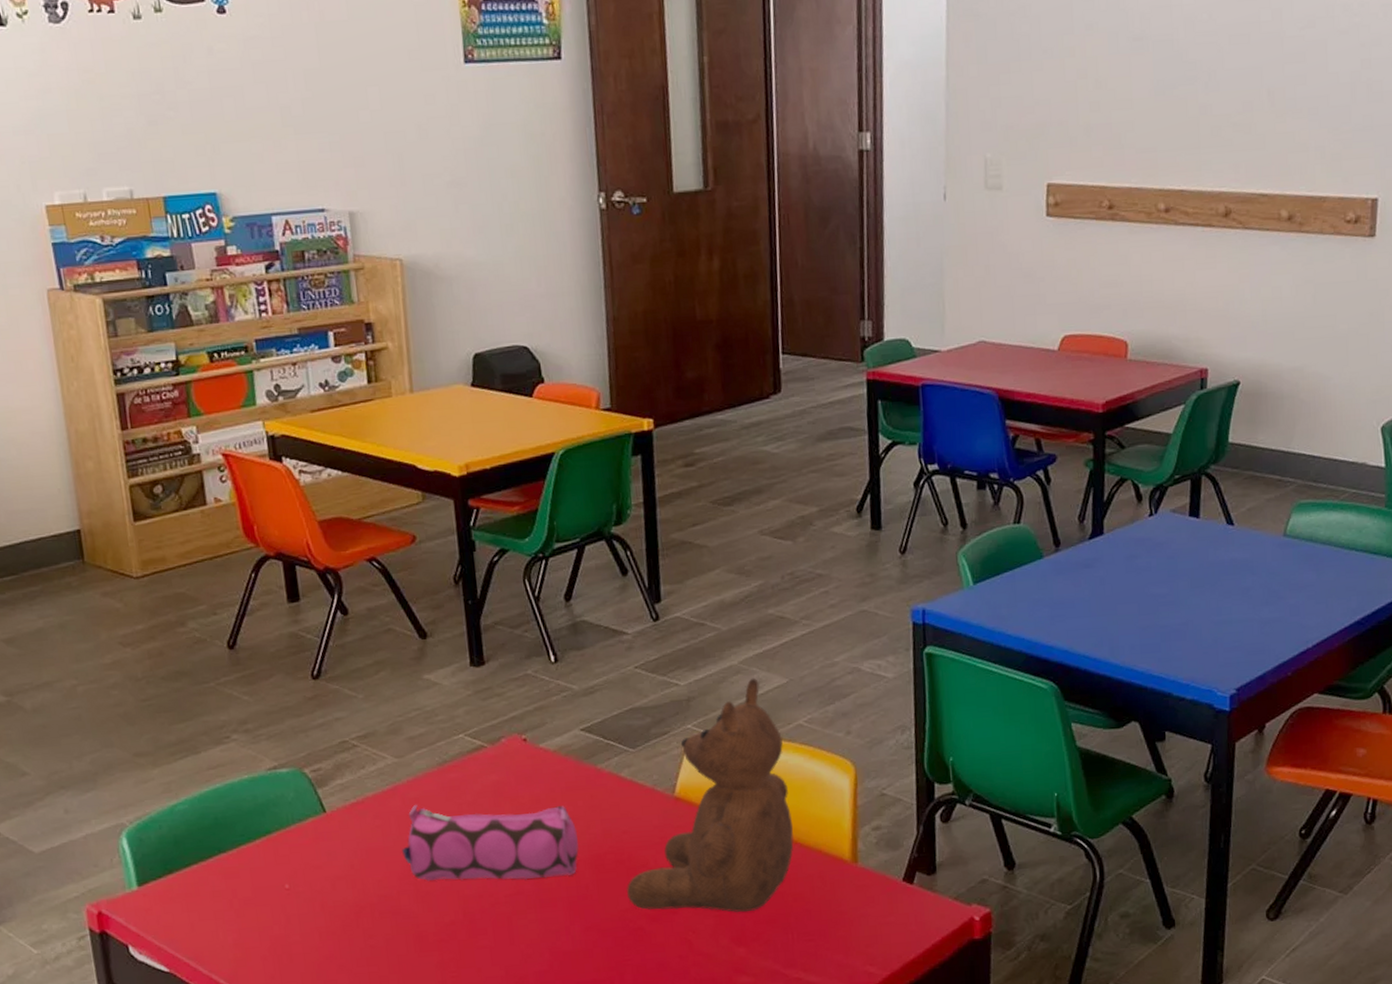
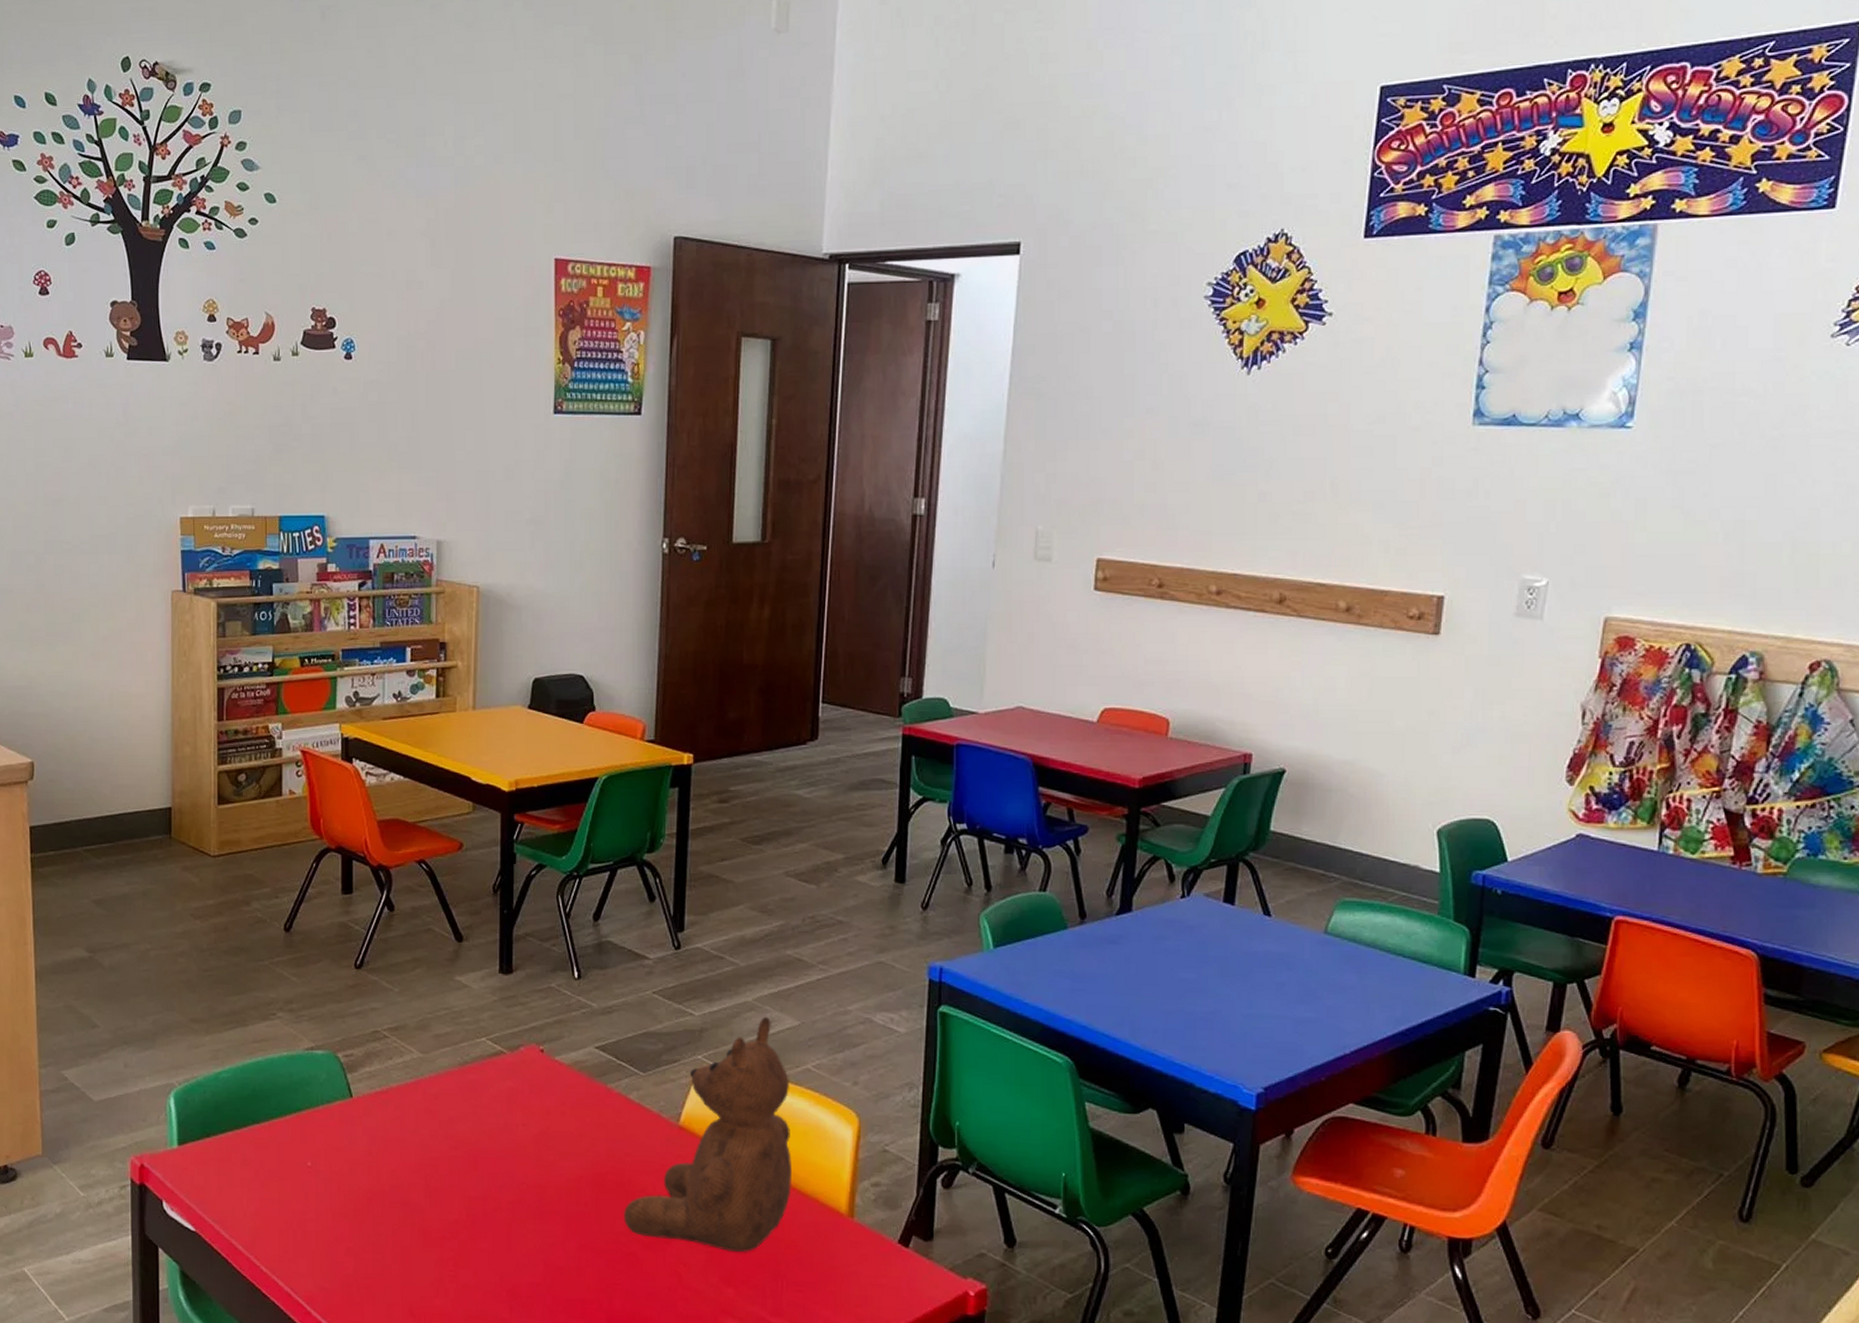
pencil case: present [402,805,579,881] -> none [417,1101,582,1190]

